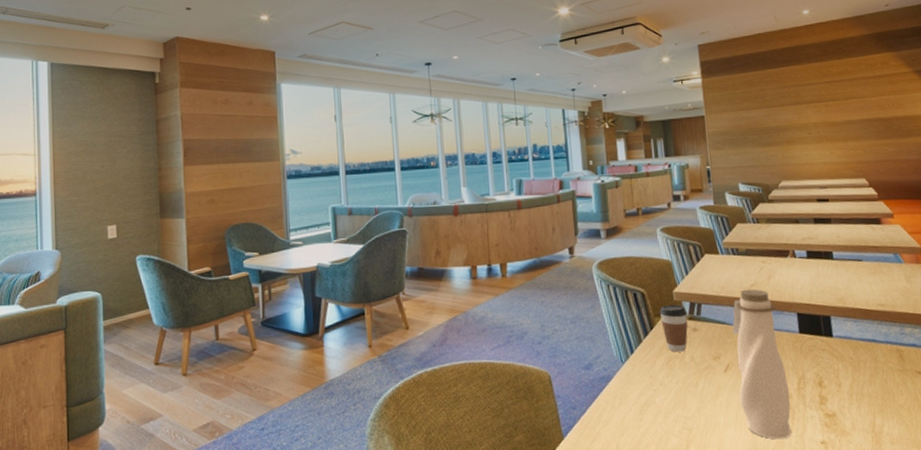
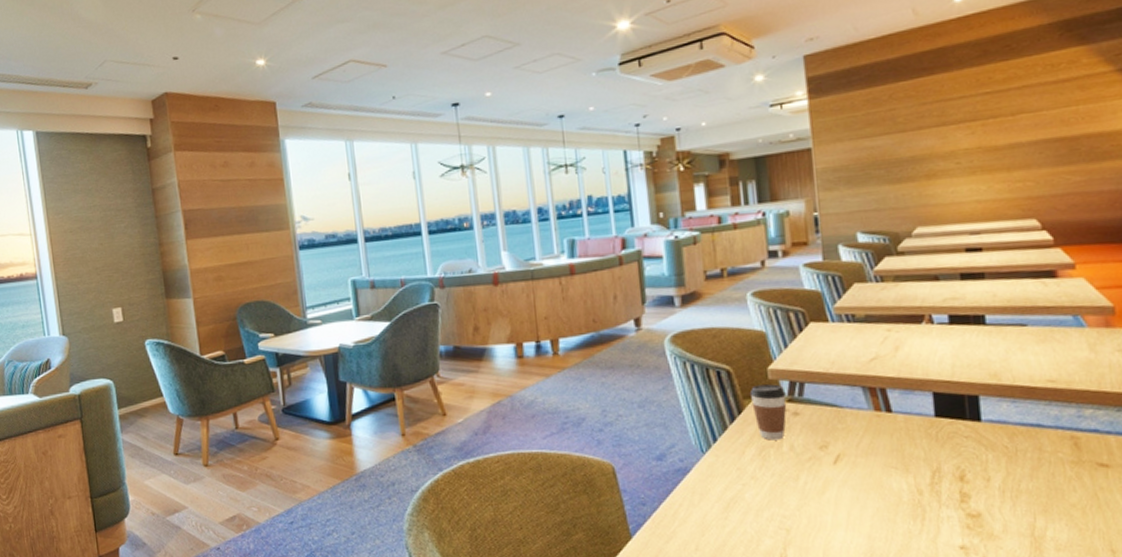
water bottle: present [732,289,792,440] -> none [845,363,921,543]

